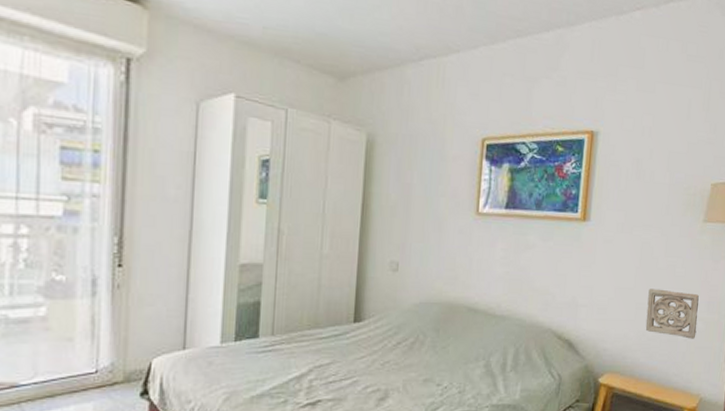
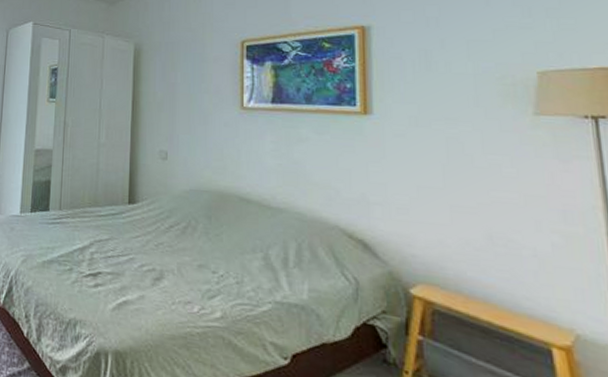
wall ornament: present [645,288,699,339] -> none [465,189,551,256]

